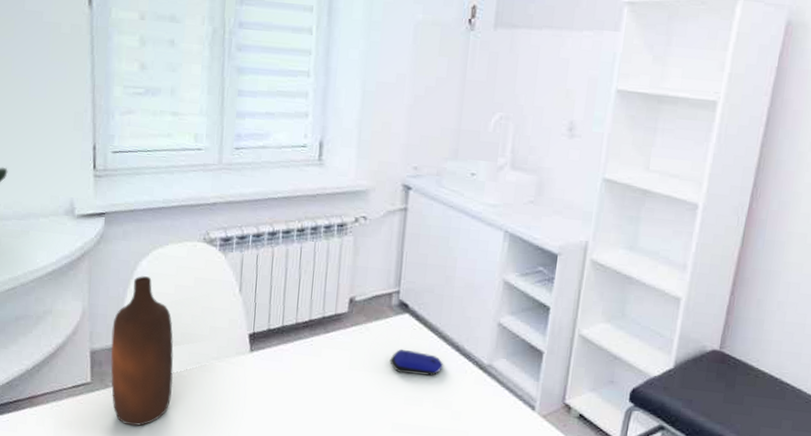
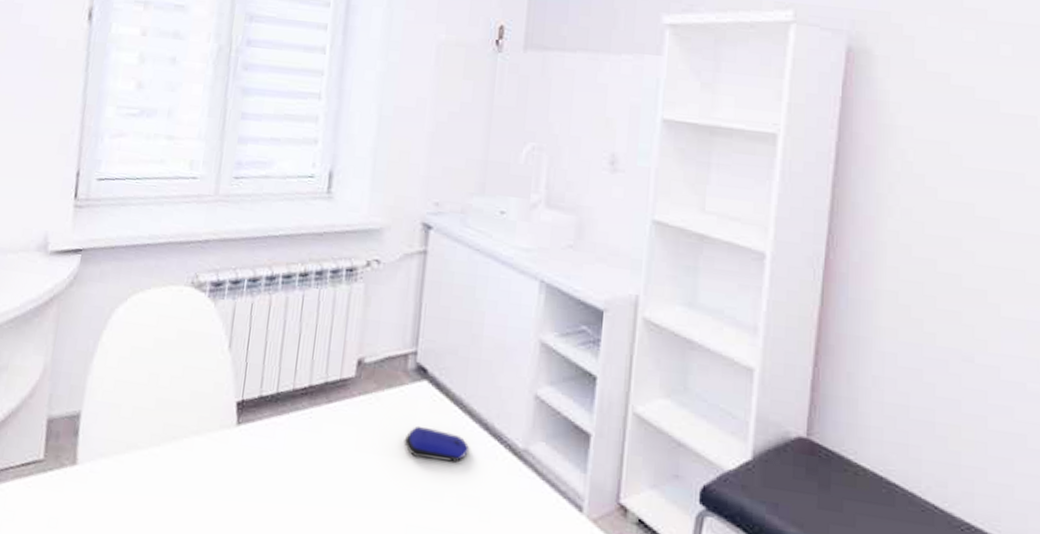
bottle: present [111,276,174,426] -> none [67,326,147,520]

